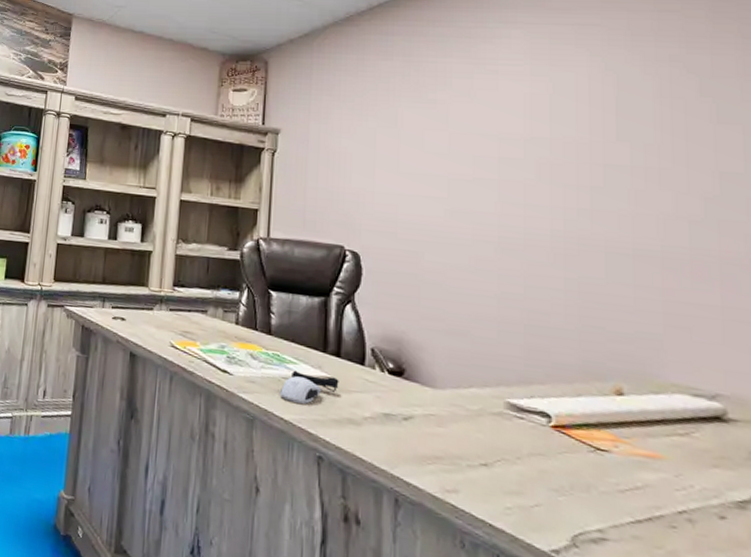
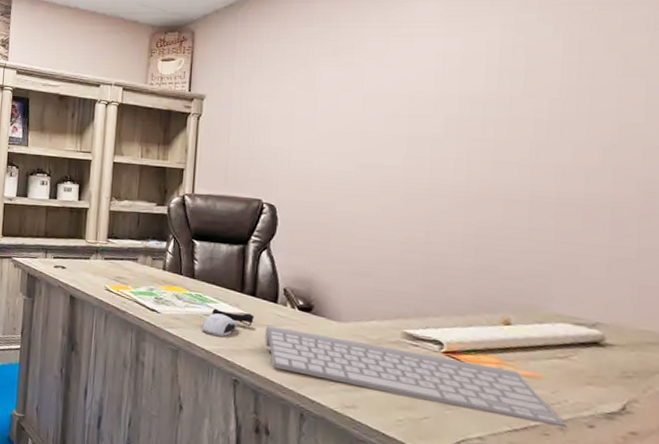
keyboard: none [352,392,693,518] -> present [265,326,565,427]

